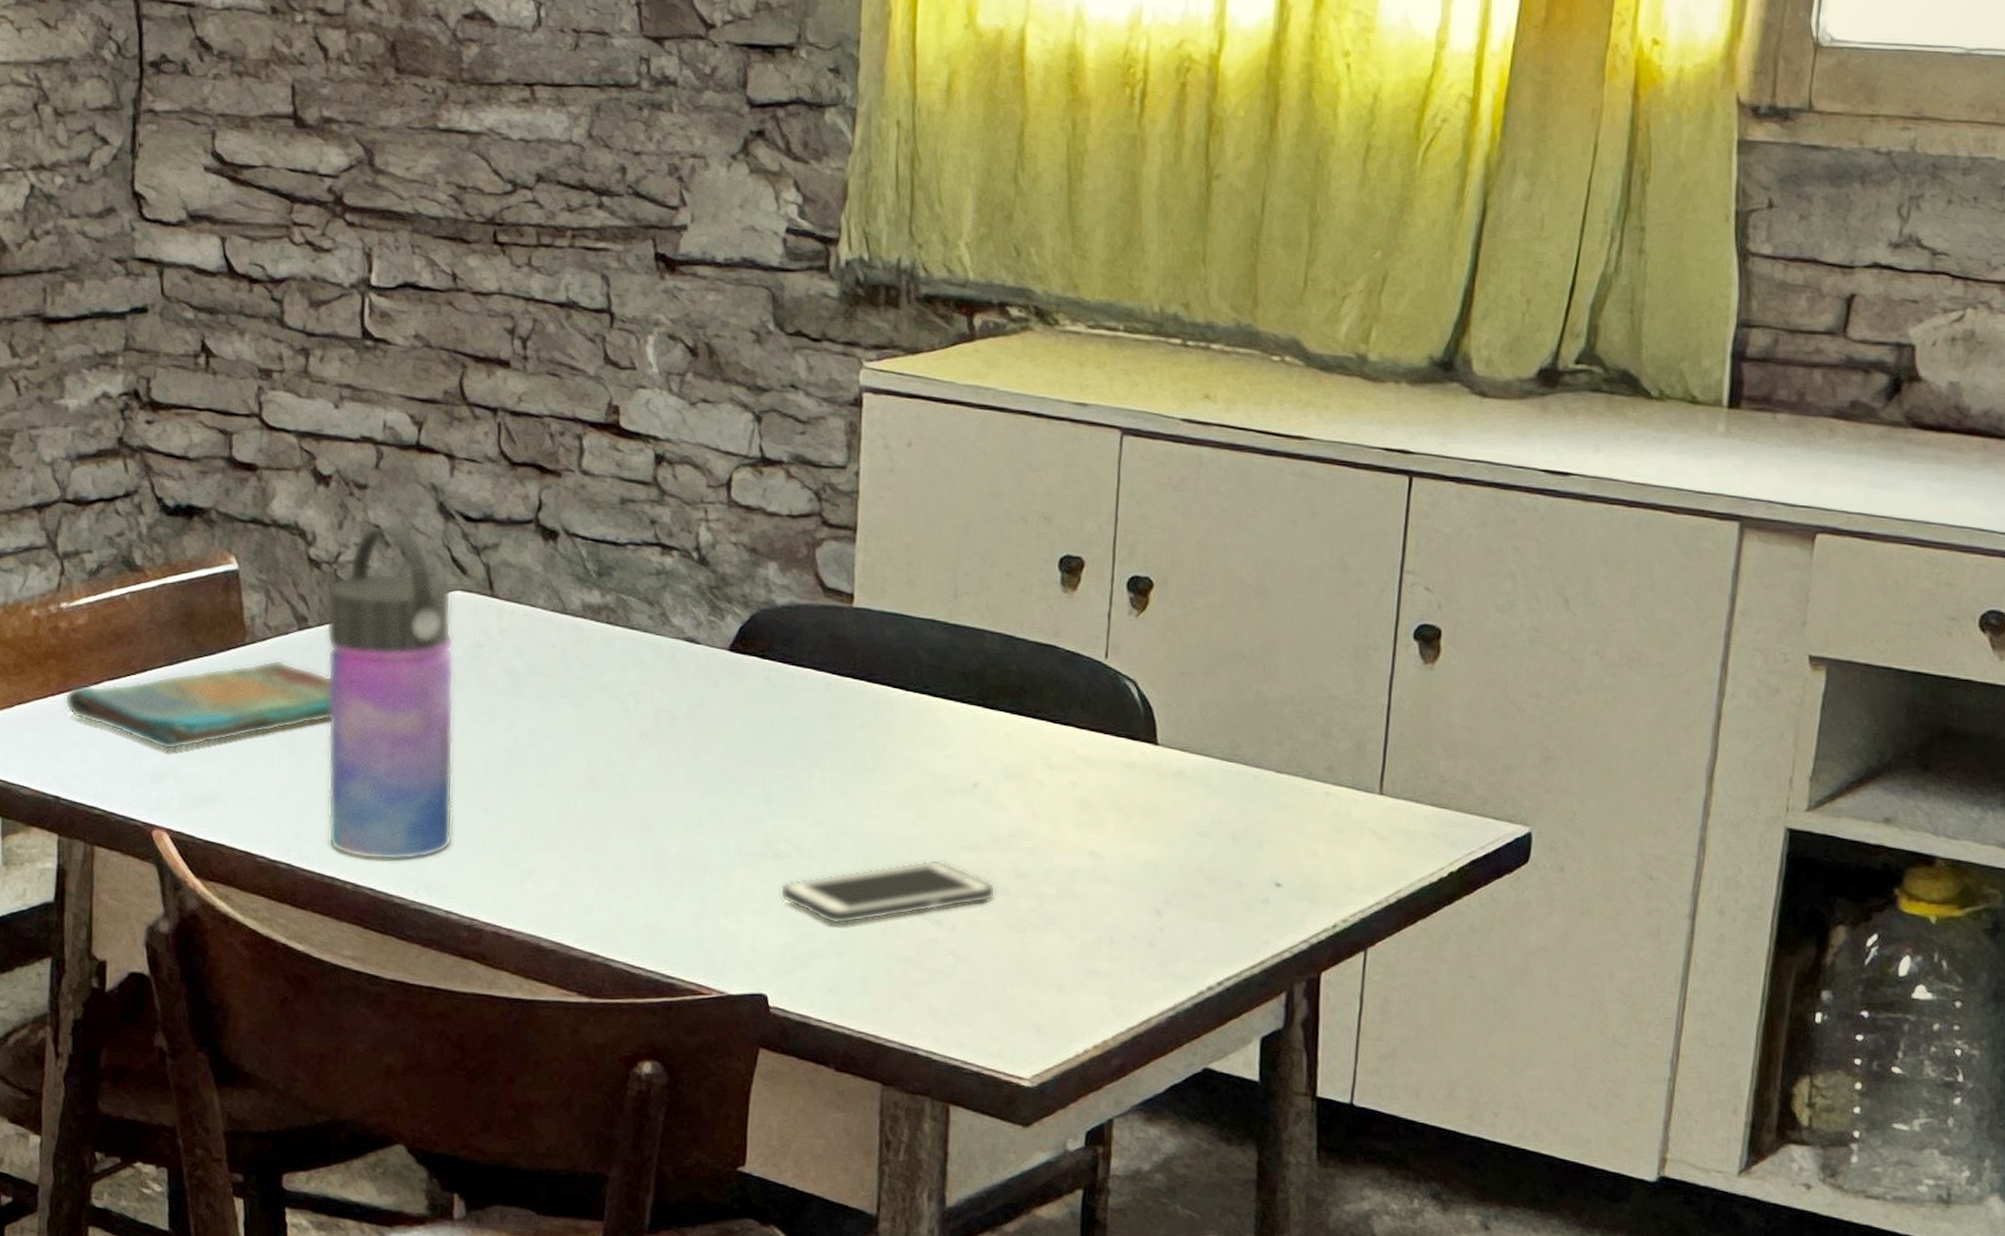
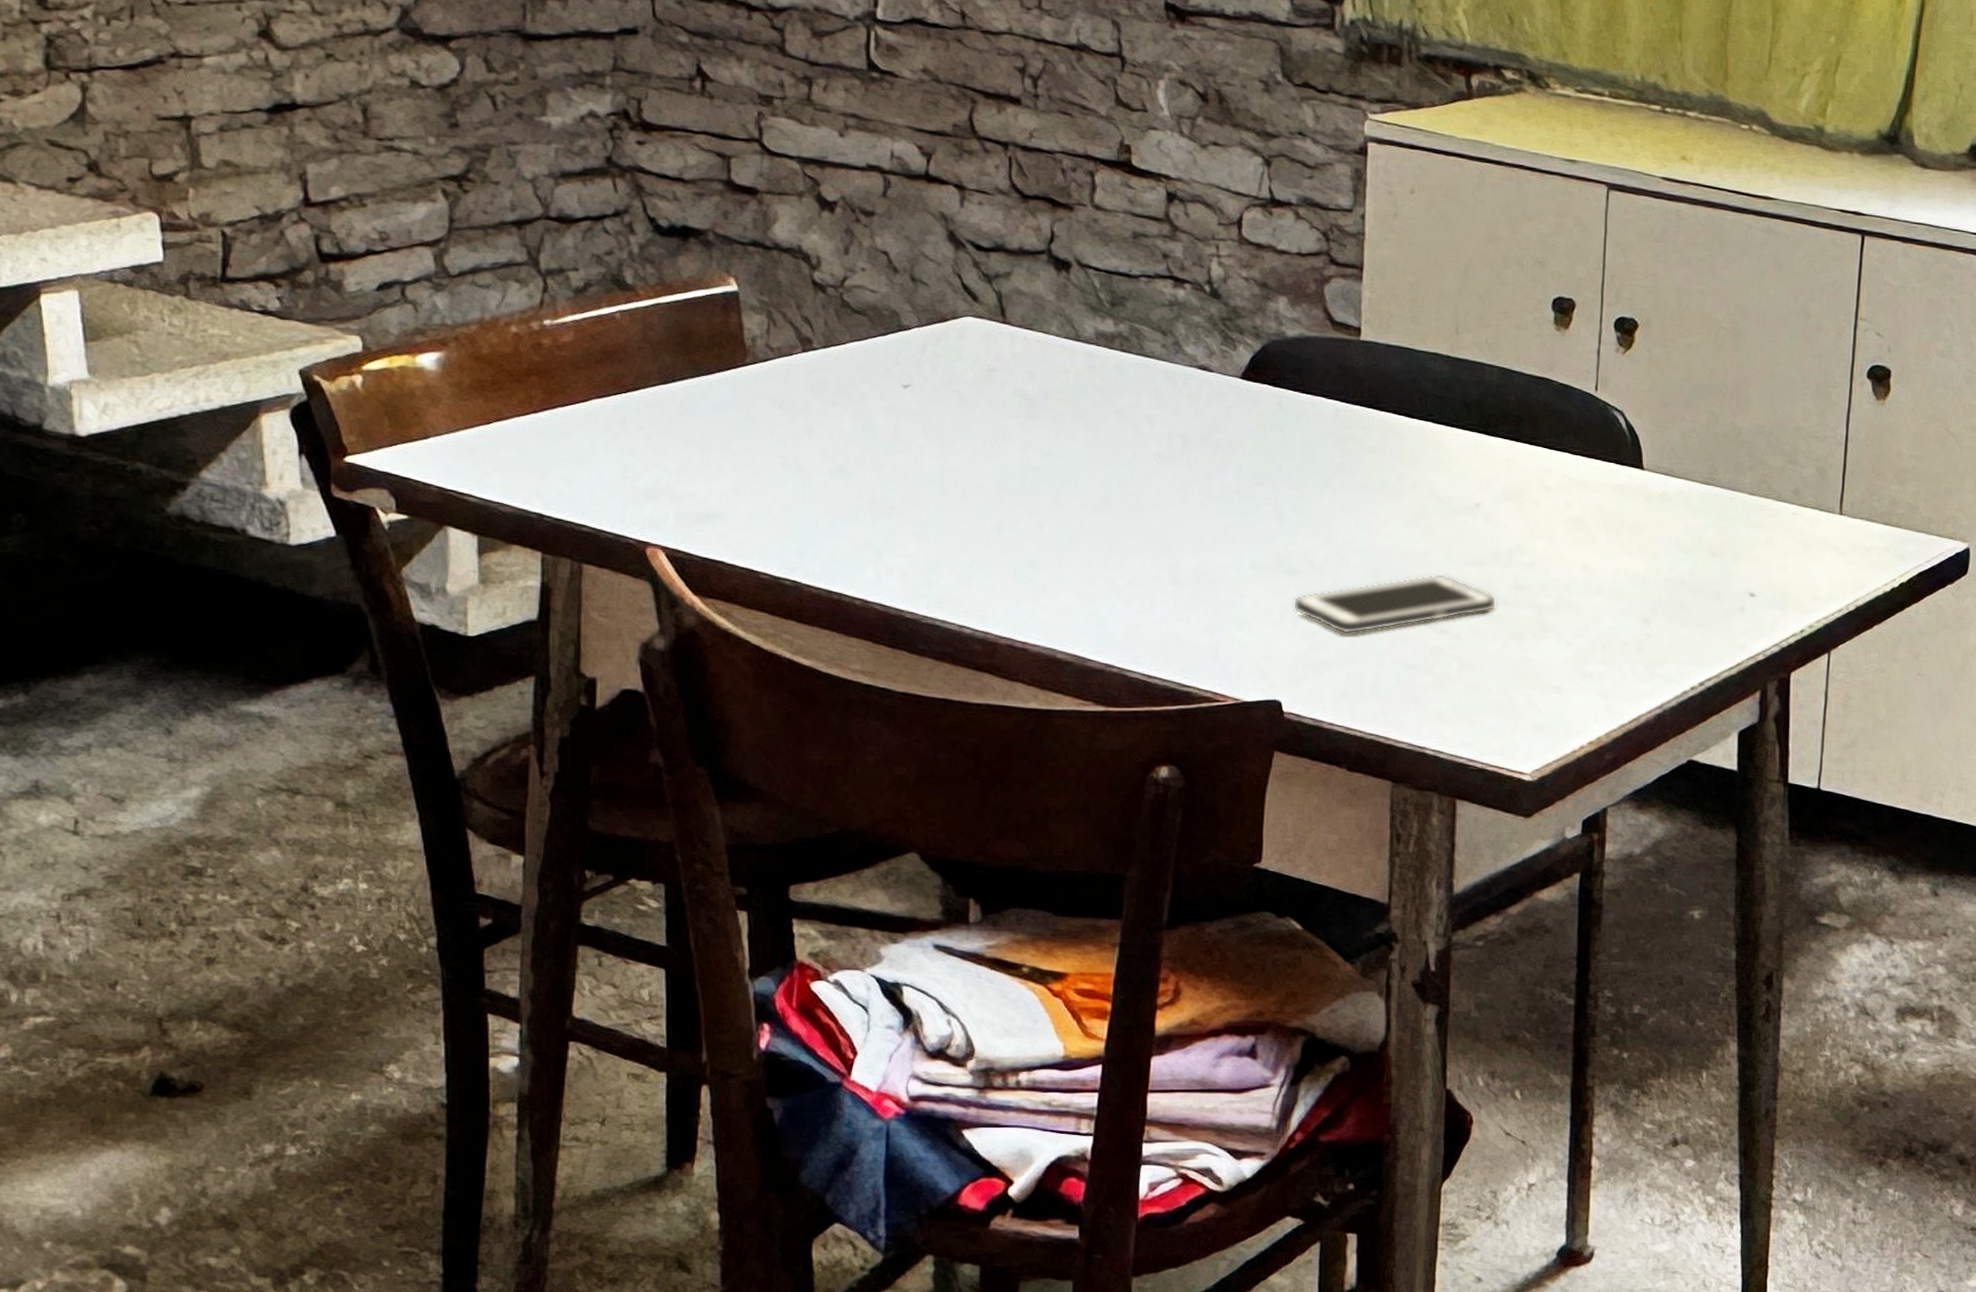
dish towel: present [64,659,332,750] -> none [548,379,838,468]
water bottle: present [326,524,454,861] -> none [831,251,966,577]

